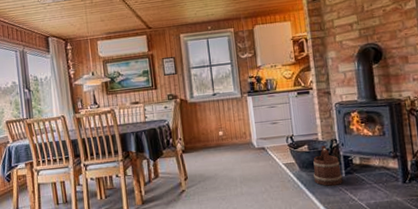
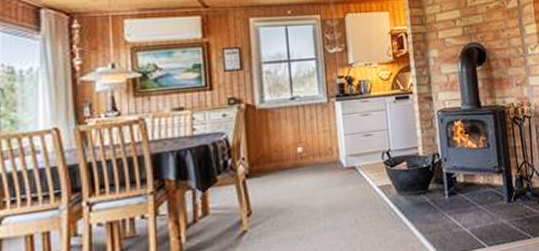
bucket: present [313,145,343,186] -> none [413,161,446,212]

